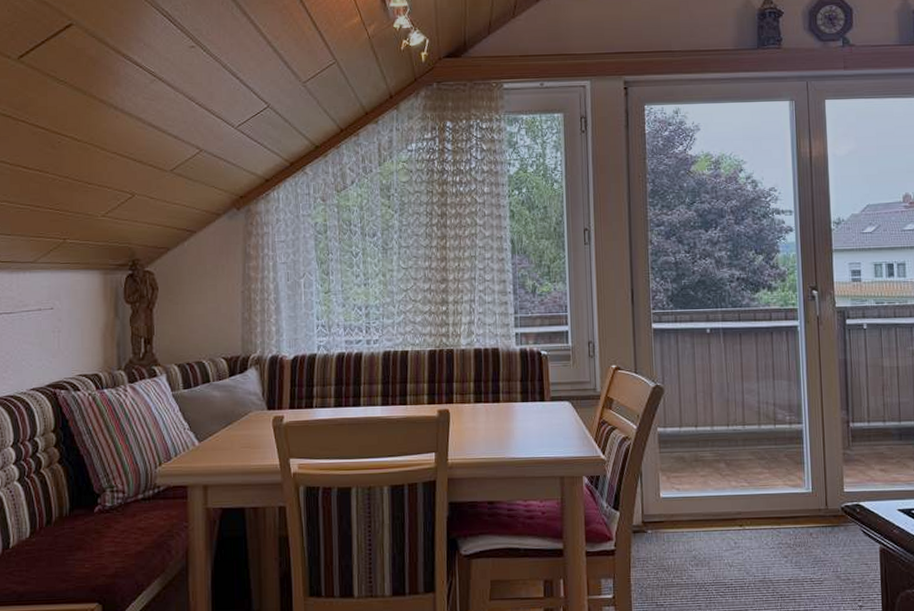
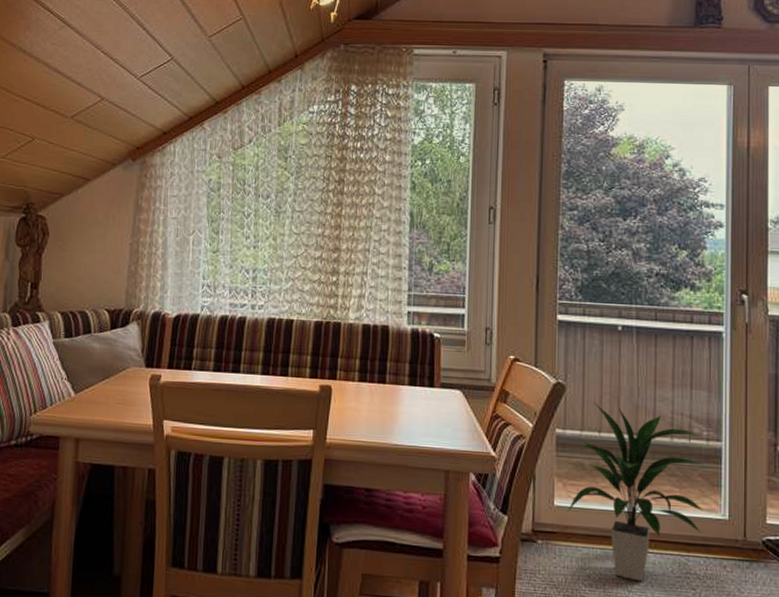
indoor plant: none [673,400,791,556] -> present [568,402,704,582]

